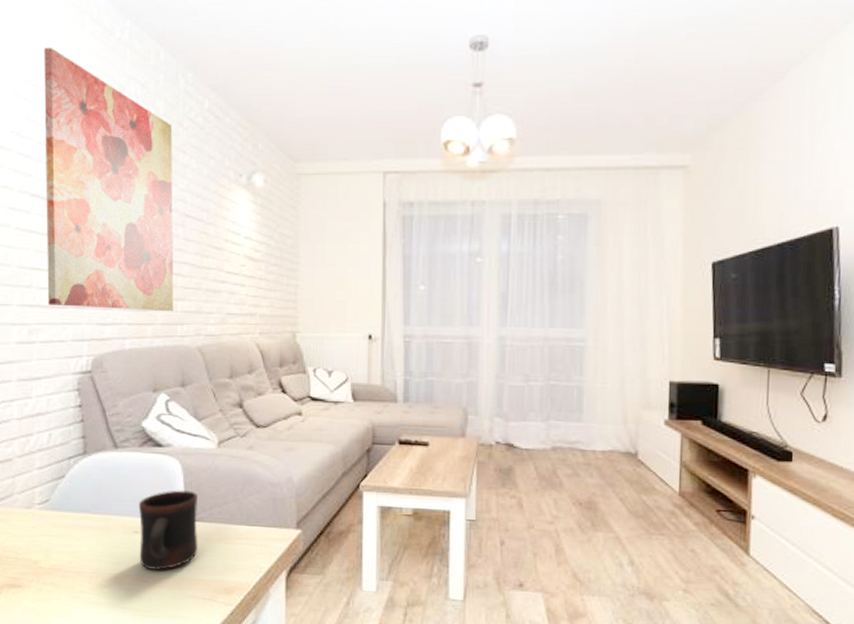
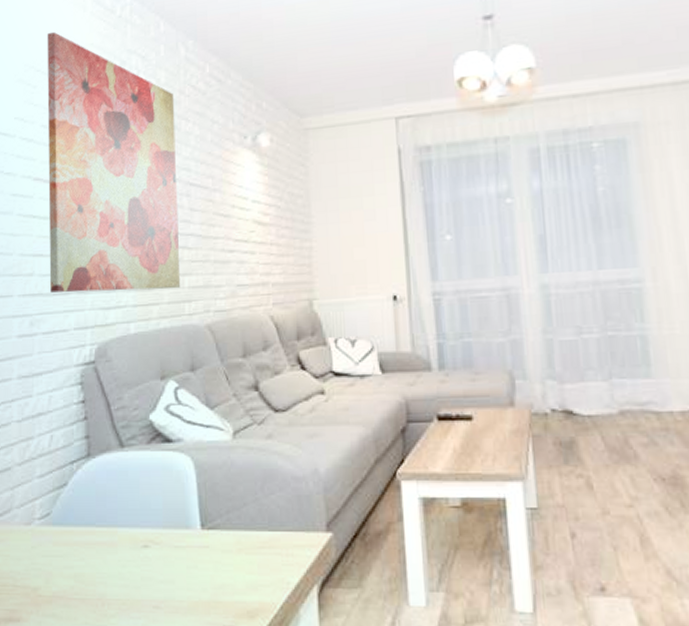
mug: present [138,490,198,571] -> none [147,492,216,593]

